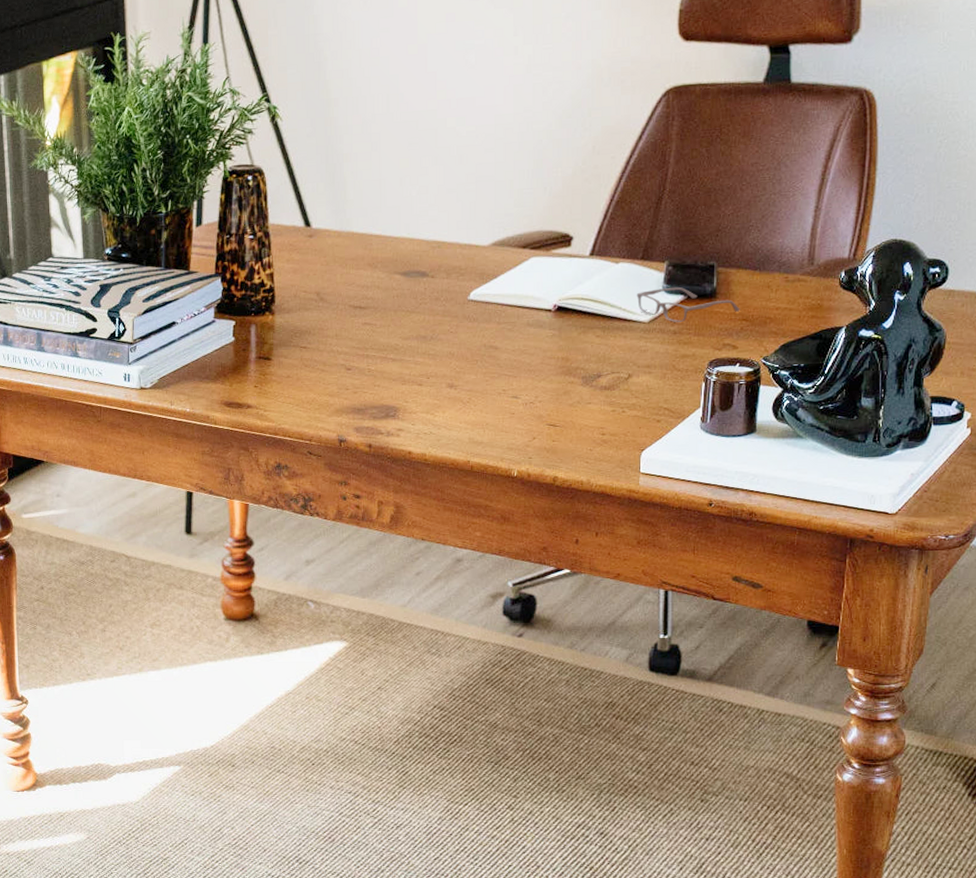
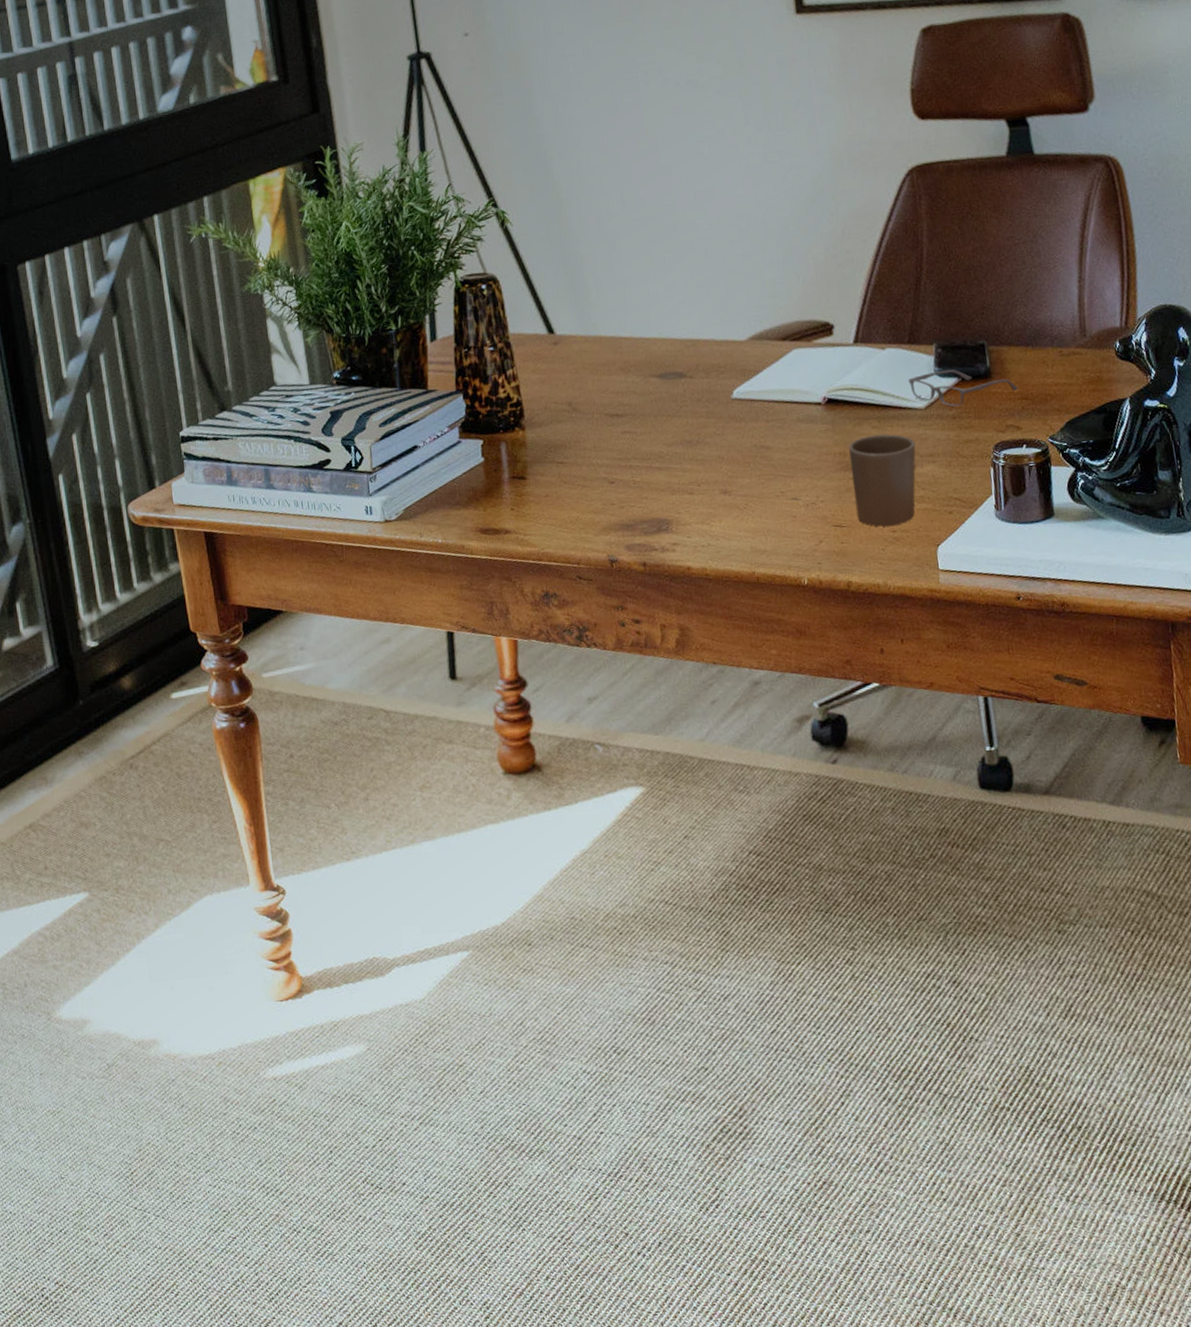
mug: none [571,343,635,429] -> present [849,434,916,527]

